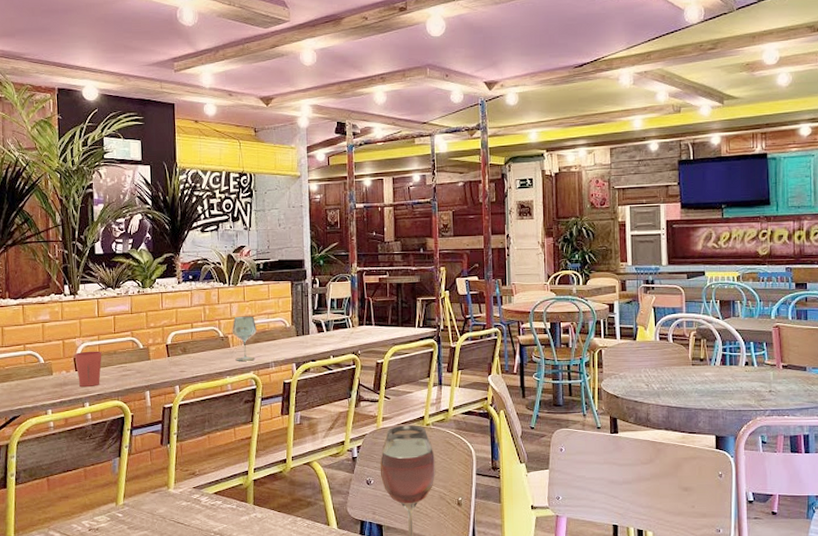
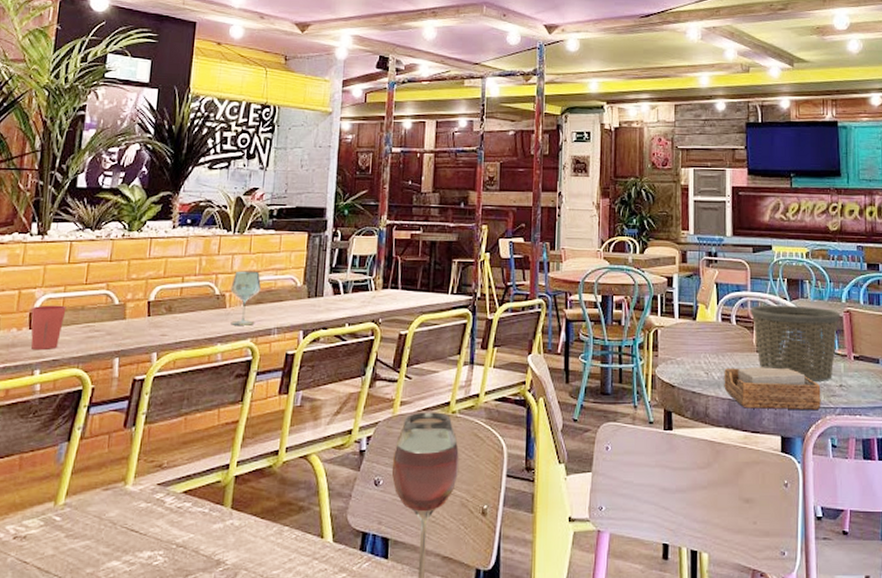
napkin holder: none [663,378,752,413] -> present [724,367,821,411]
basket: none [685,323,770,388] -> present [750,305,841,381]

